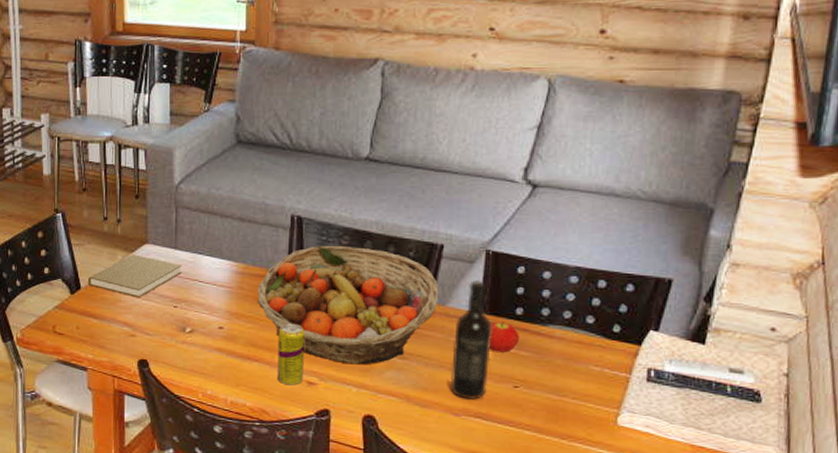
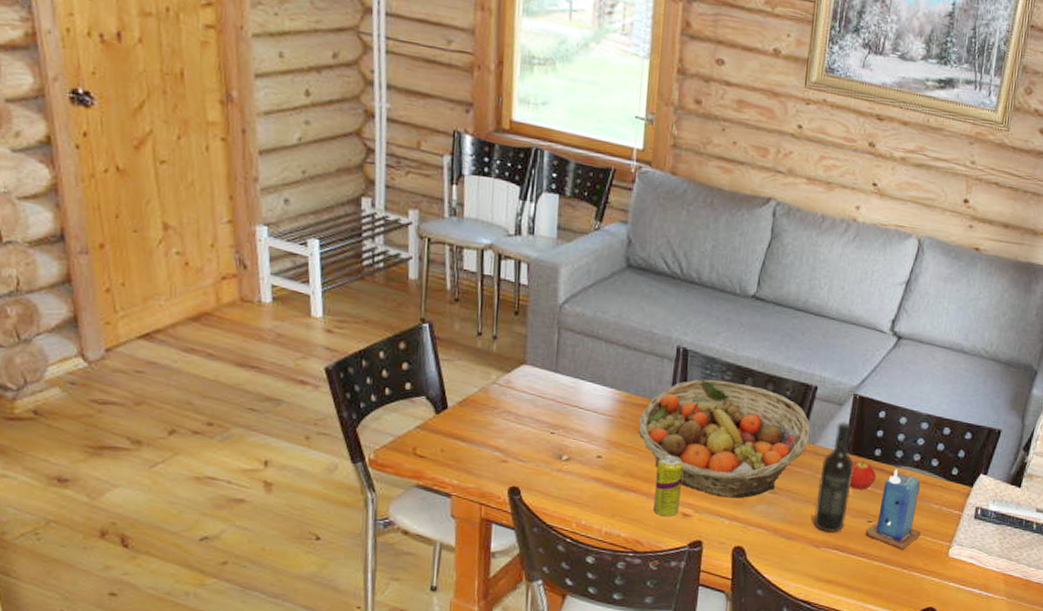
book: present [87,254,182,297] -> none [455,375,562,421]
candle: none [512,329,580,418] -> present [865,469,921,550]

